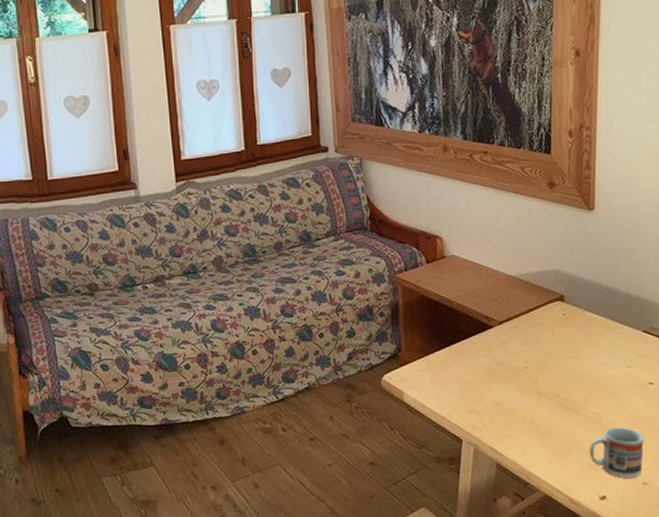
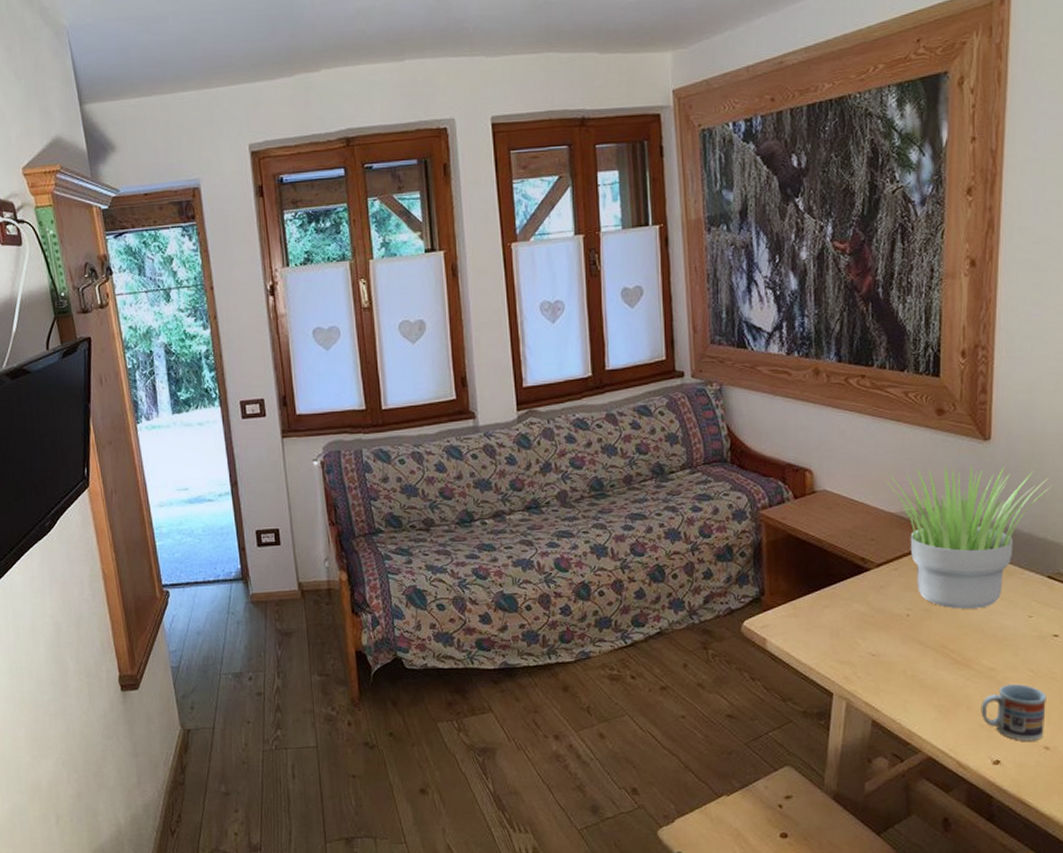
potted plant: none [506,232,646,361] -> present [885,465,1052,609]

